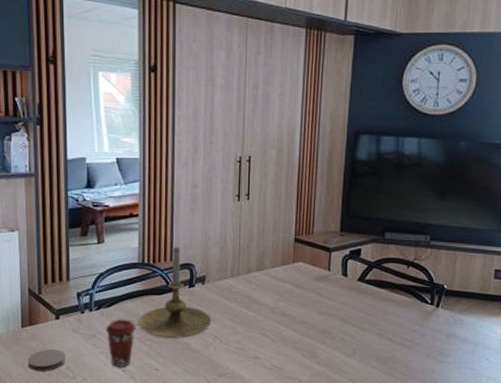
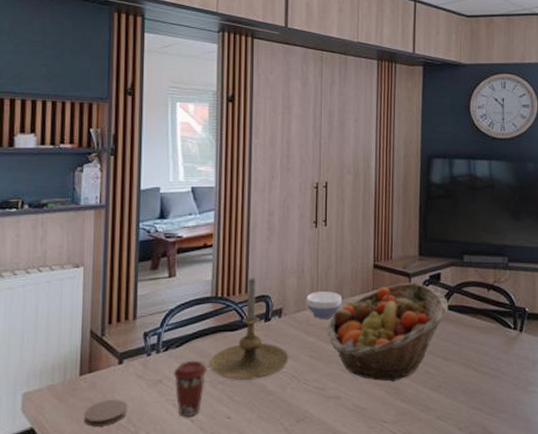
bowl: none [228,262,262,287] -> present [306,291,341,319]
fruit basket: none [249,257,367,346] -> present [328,283,449,382]

